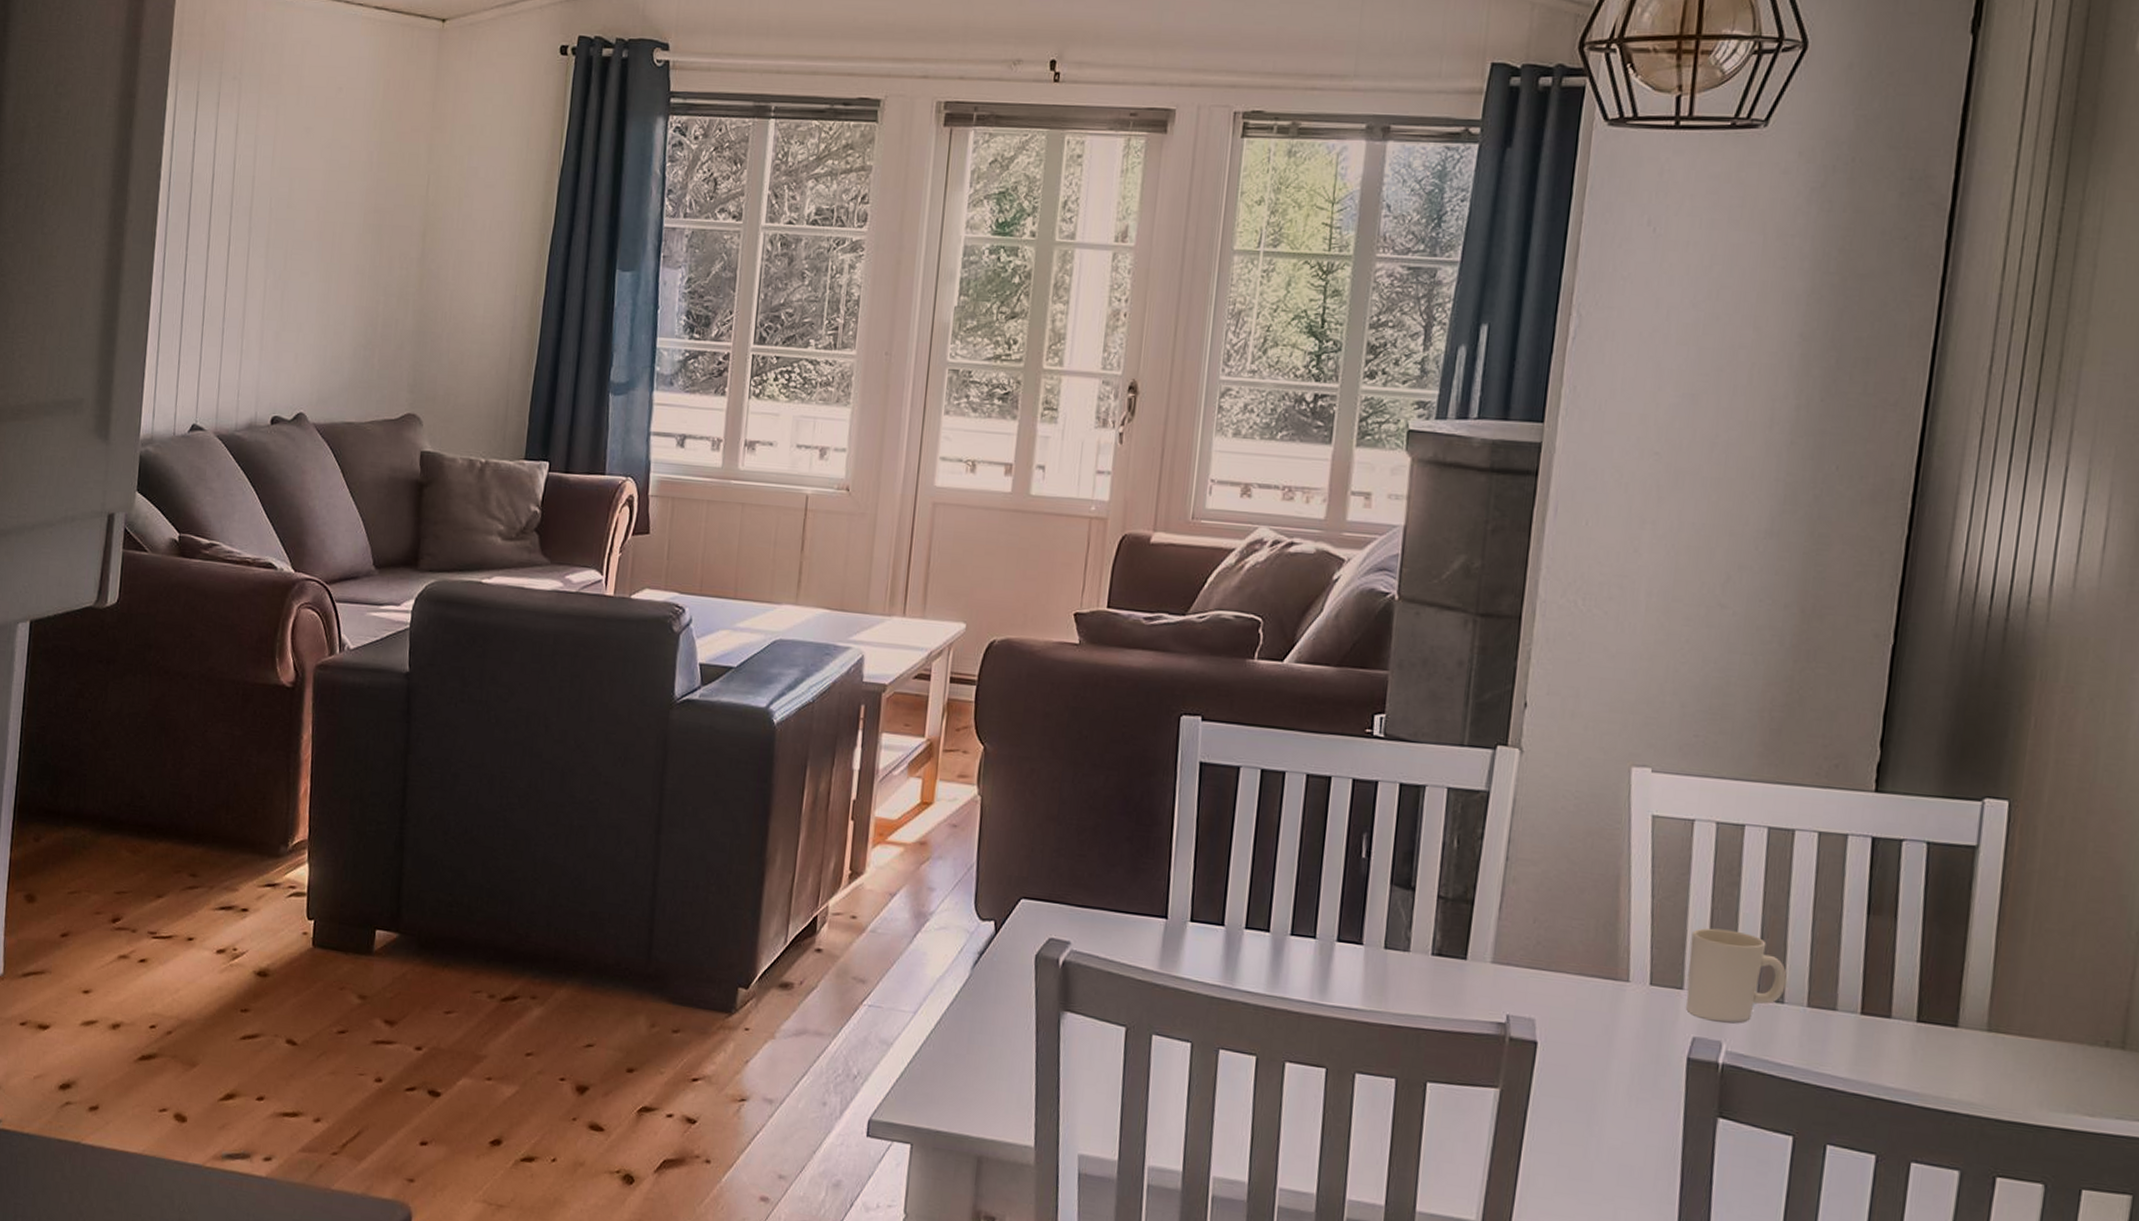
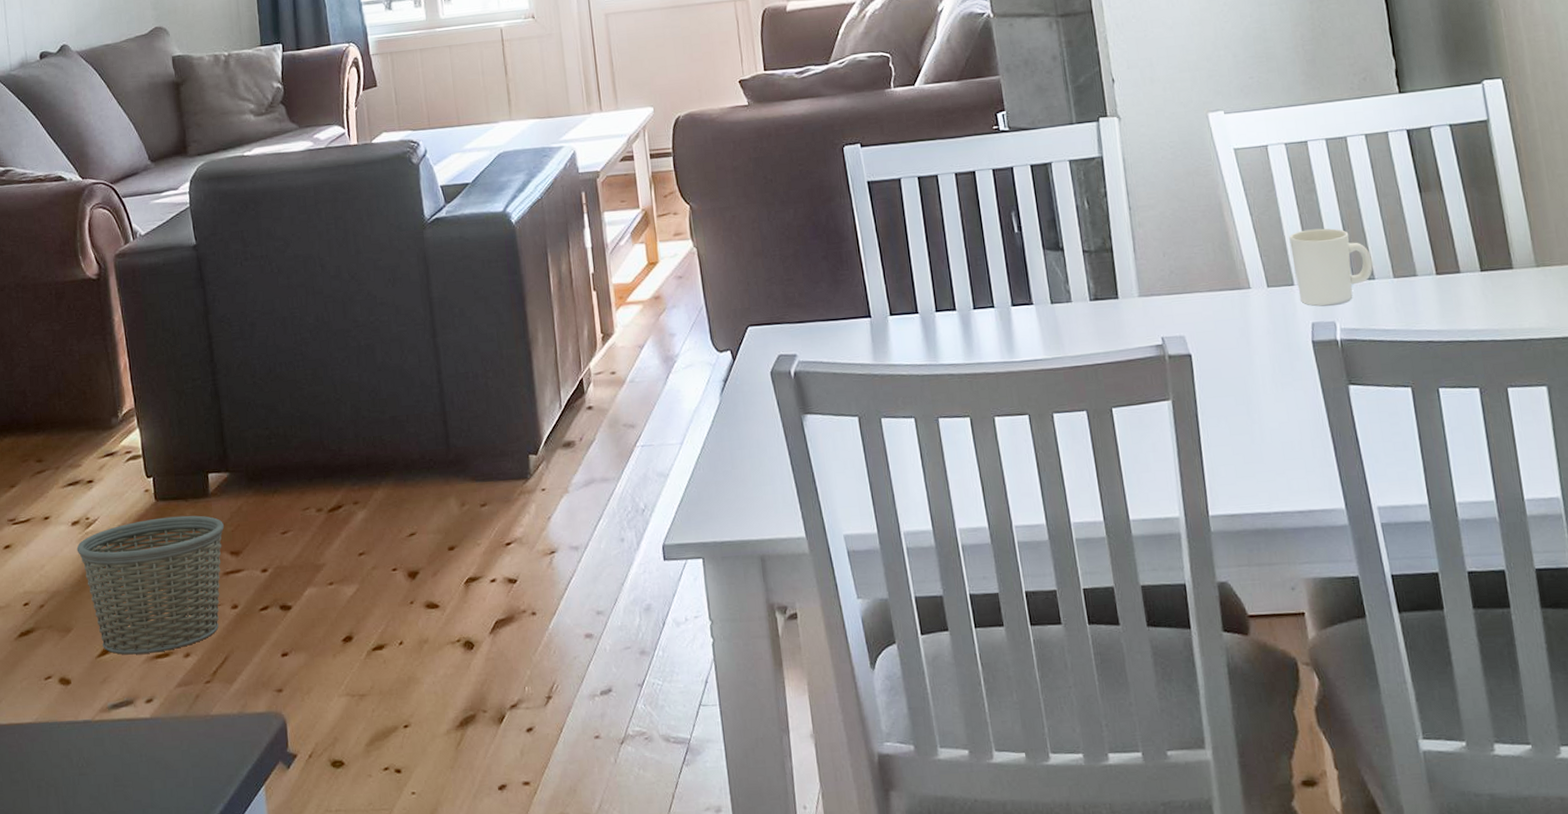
basket: none [217,964,384,1111] -> present [76,515,225,655]

